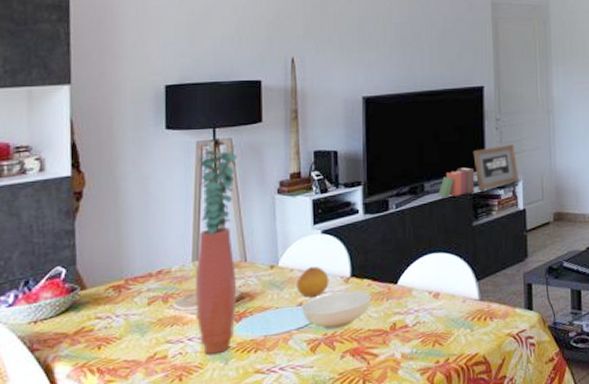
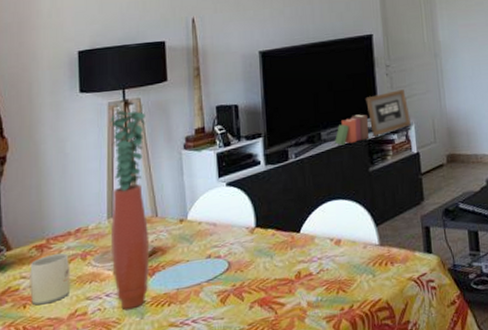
mug: none [105,295,150,347] -> present [30,253,71,306]
fruit: present [296,266,329,297] -> none [204,218,236,249]
bowl: present [300,290,372,330] -> none [209,240,276,280]

